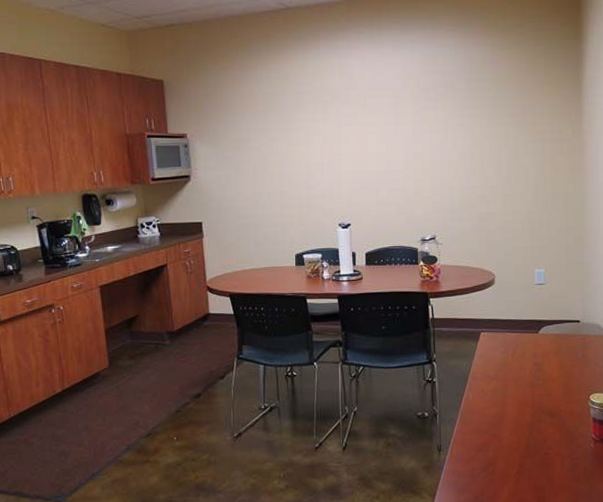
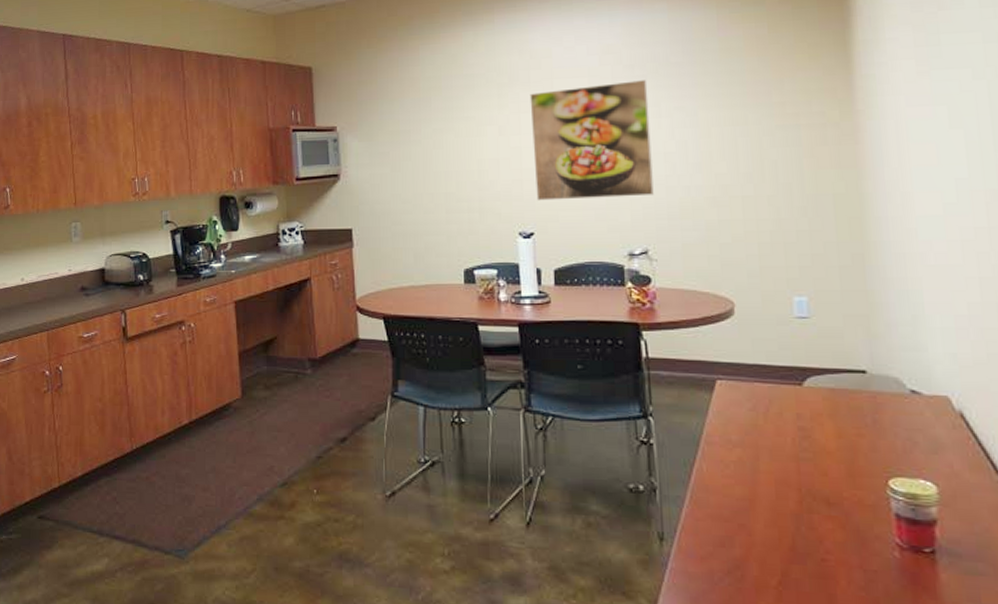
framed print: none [348,101,441,198] -> present [530,80,654,201]

